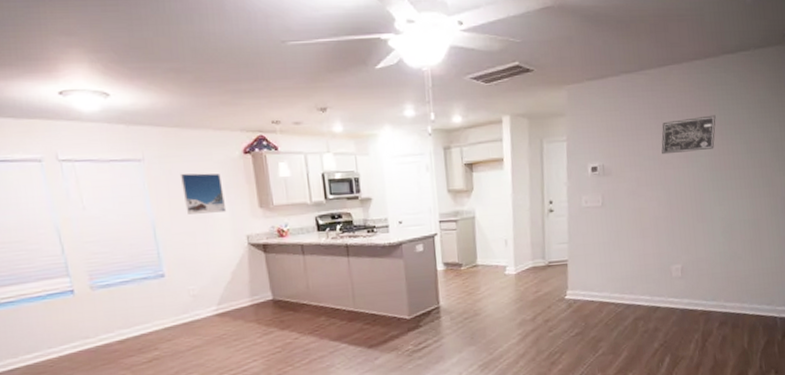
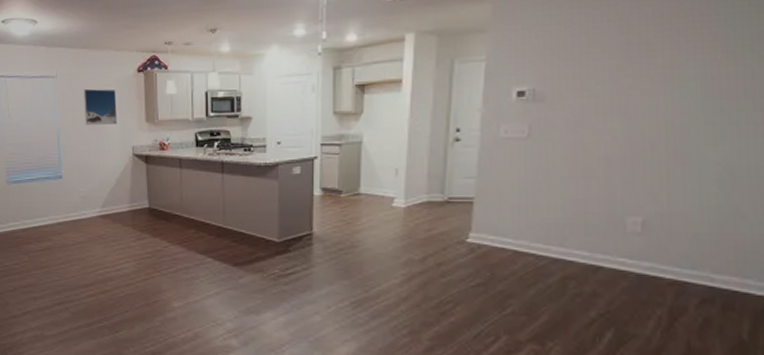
wall art: present [661,115,716,155] -> none [624,27,718,78]

